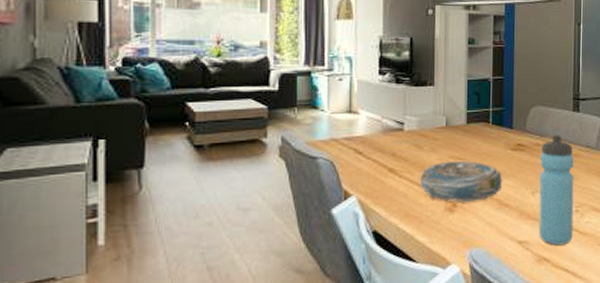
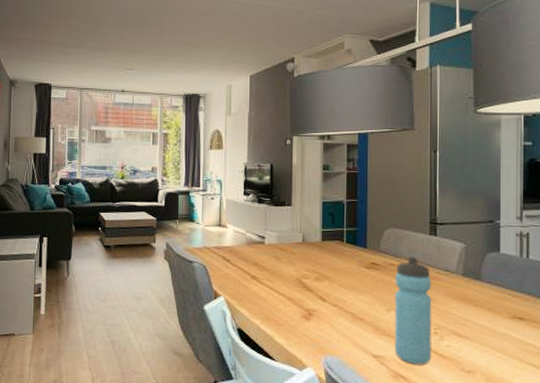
decorative bowl: present [419,160,503,203] -> none [278,273,357,313]

